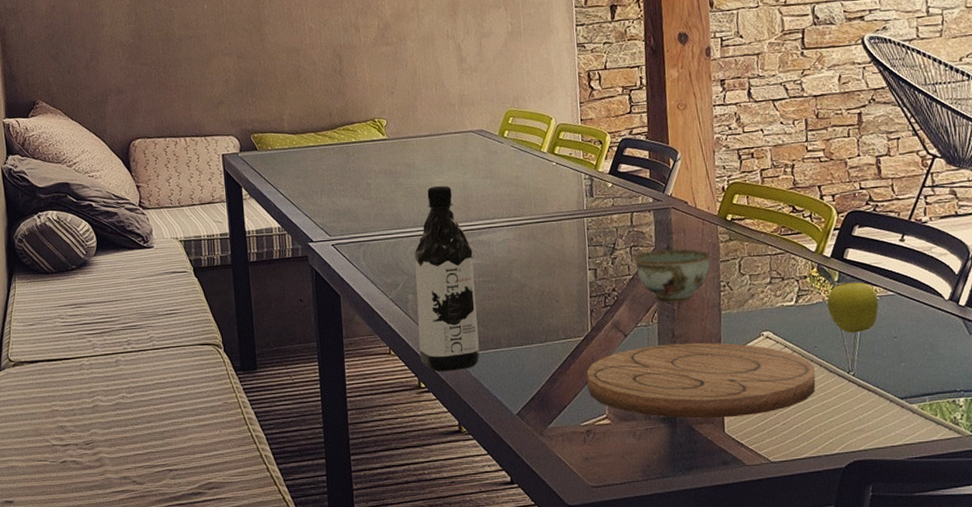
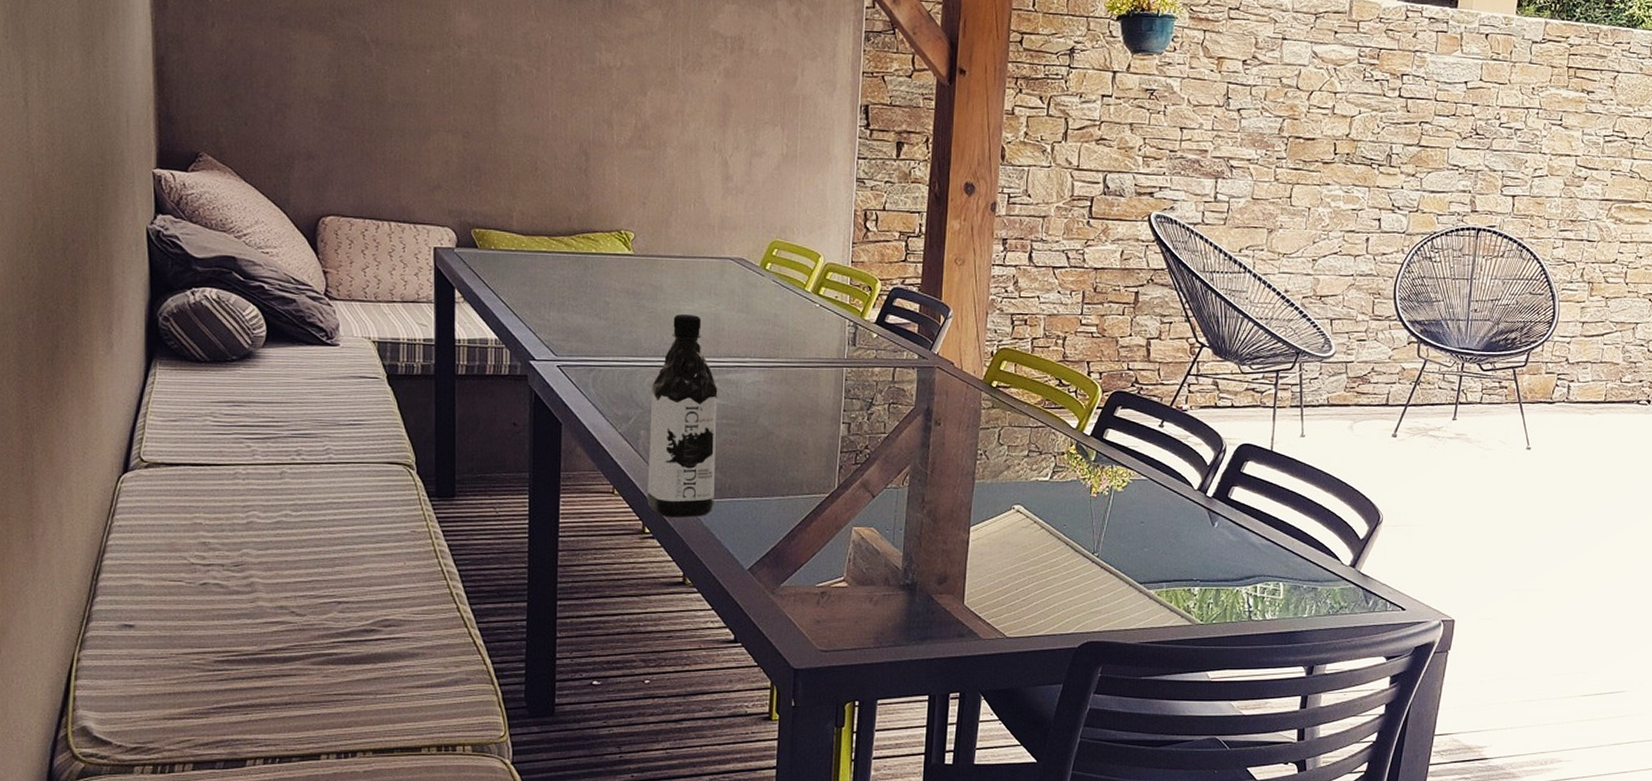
cutting board: present [586,342,816,419] -> none [827,509,1061,589]
bowl: present [633,248,711,303] -> none [891,410,972,467]
fruit: present [827,281,879,333] -> none [1081,462,1131,514]

